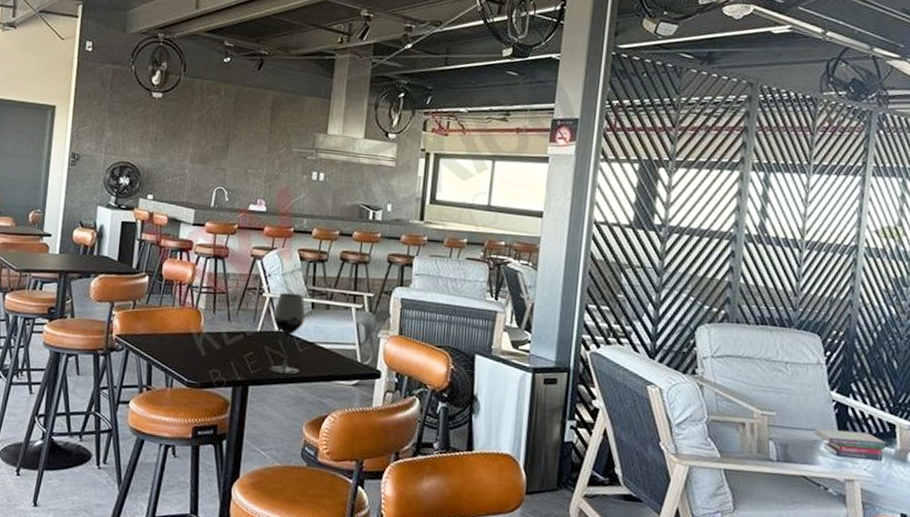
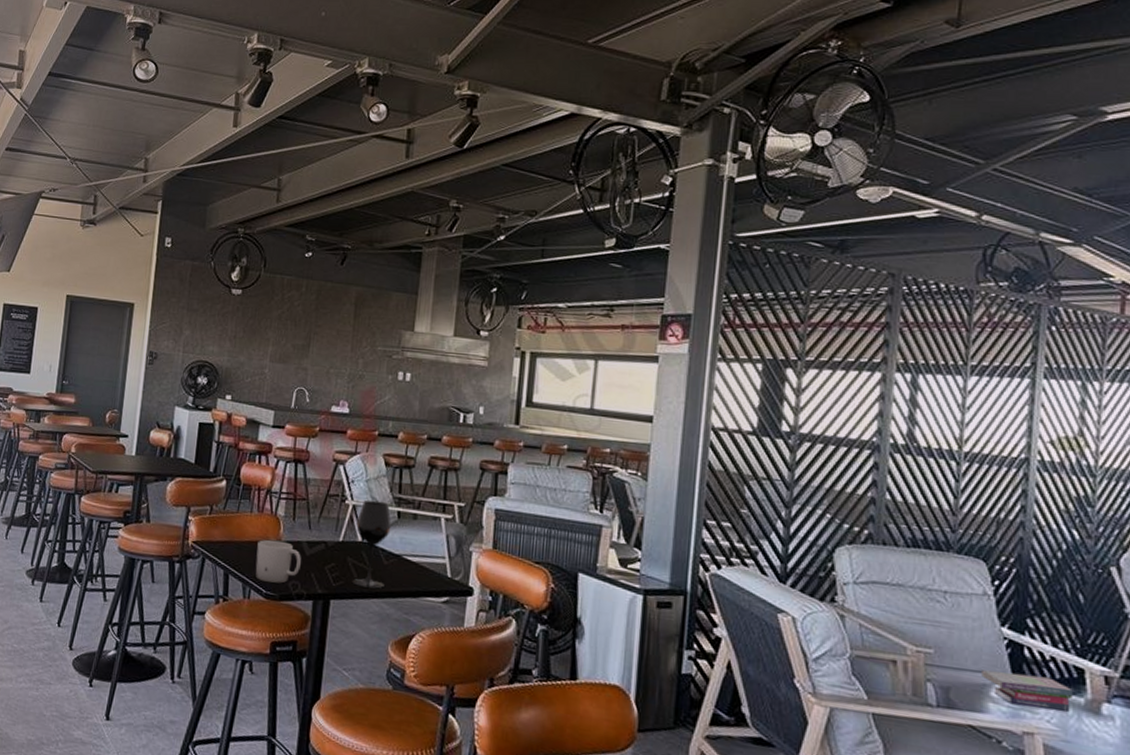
mug: none [177,331,222,372] -> present [255,540,302,584]

